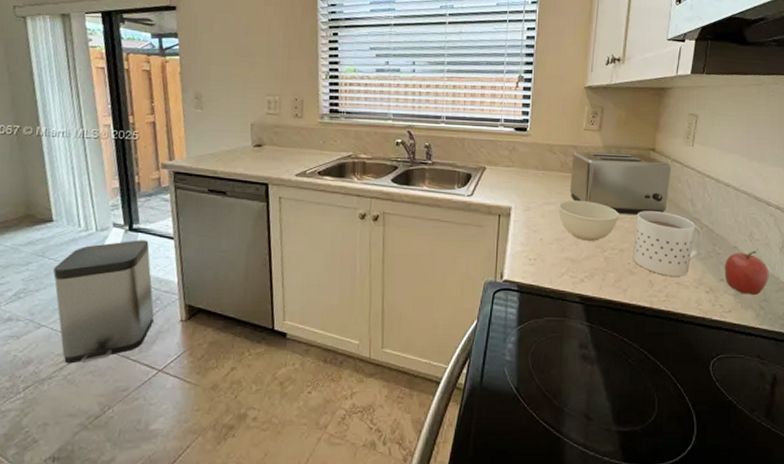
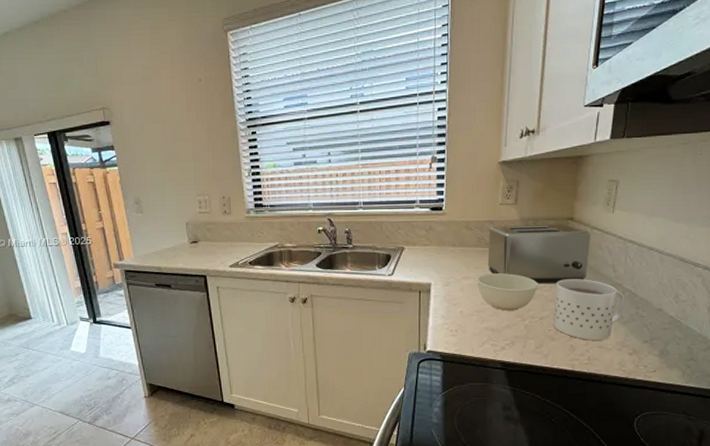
pedal bin: present [53,239,154,364] -> none [38,330,122,435]
fruit: present [725,251,770,296] -> none [649,312,697,356]

